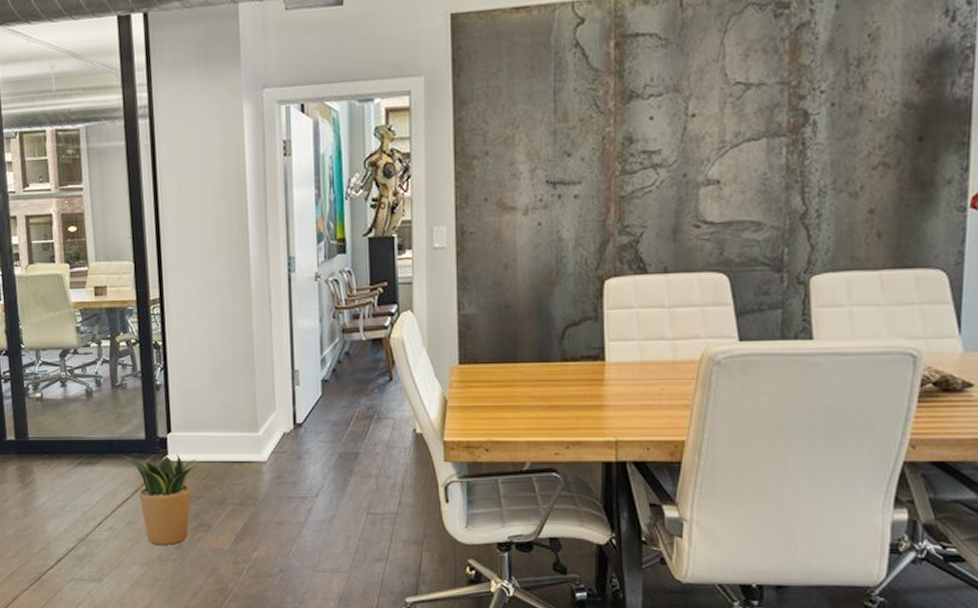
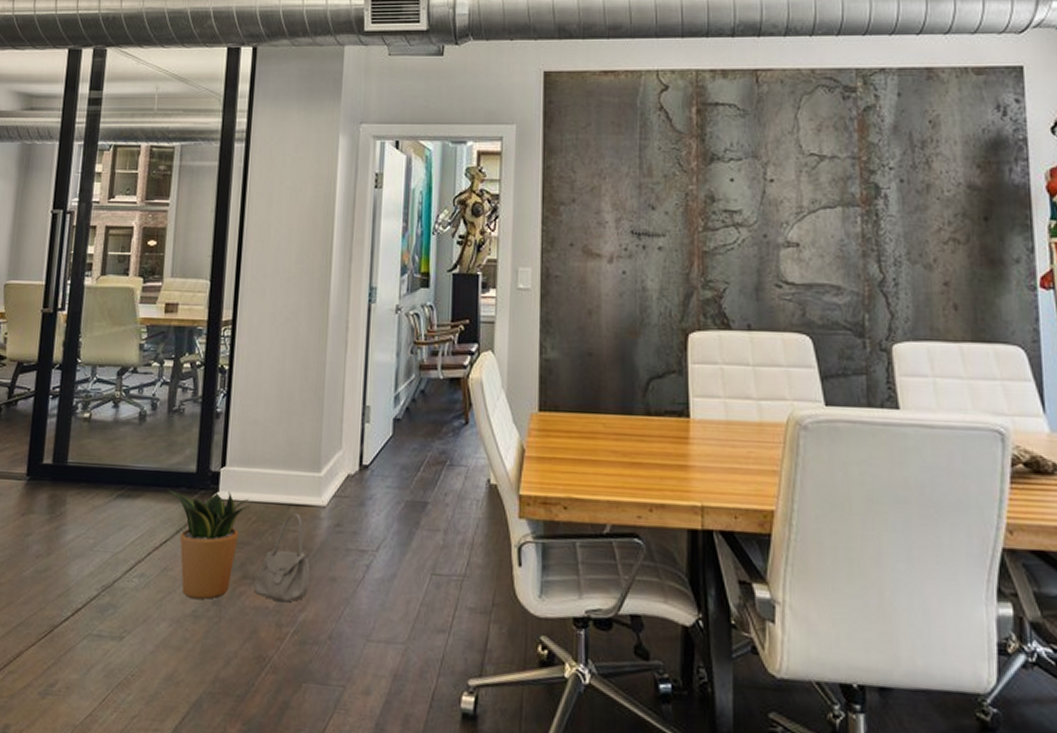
handbag: none [209,469,259,544] -> present [253,513,310,603]

